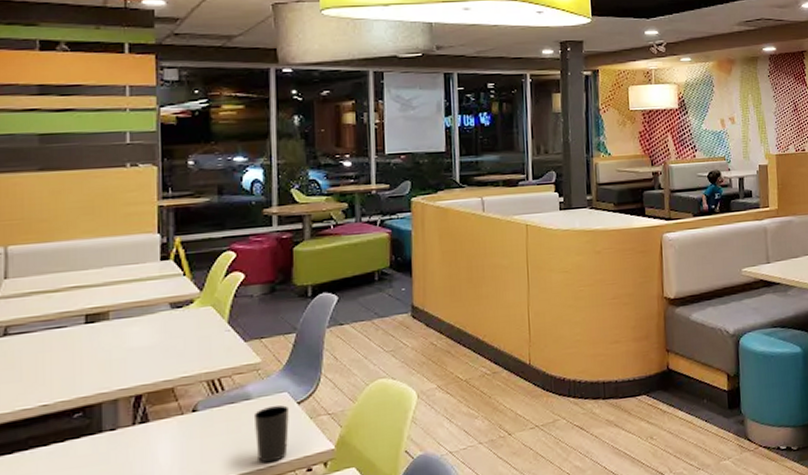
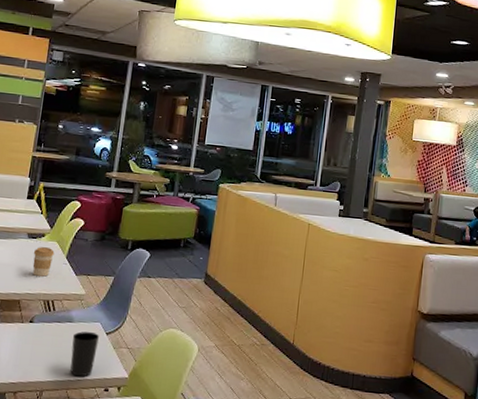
coffee cup: none [181,315,211,354] -> present [32,247,55,277]

